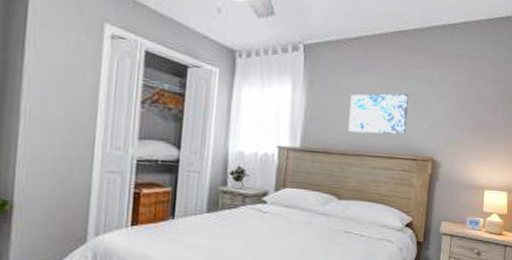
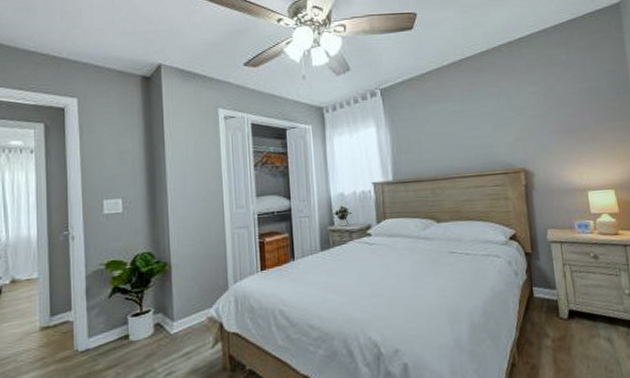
wall art: present [348,93,409,135] -> none [431,113,491,158]

